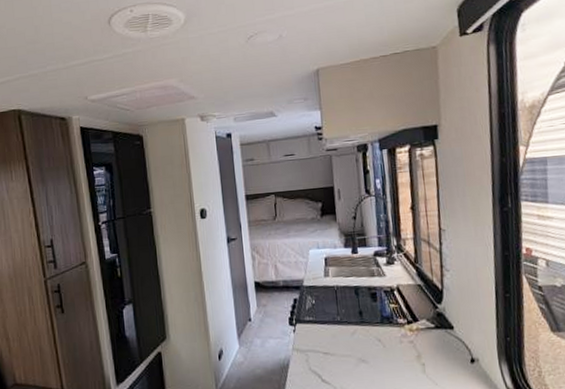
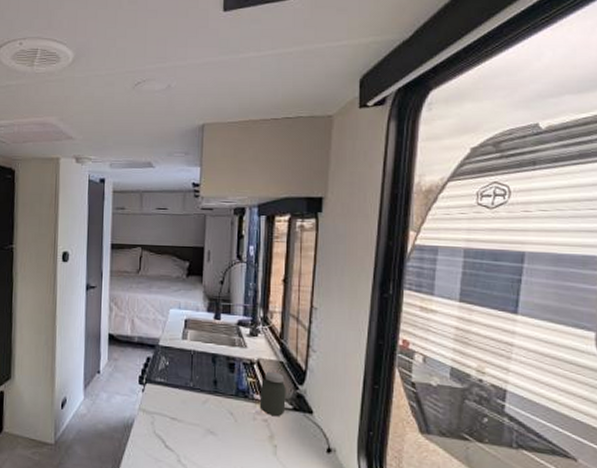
jar: none [403,295,428,336] -> present [259,371,286,416]

